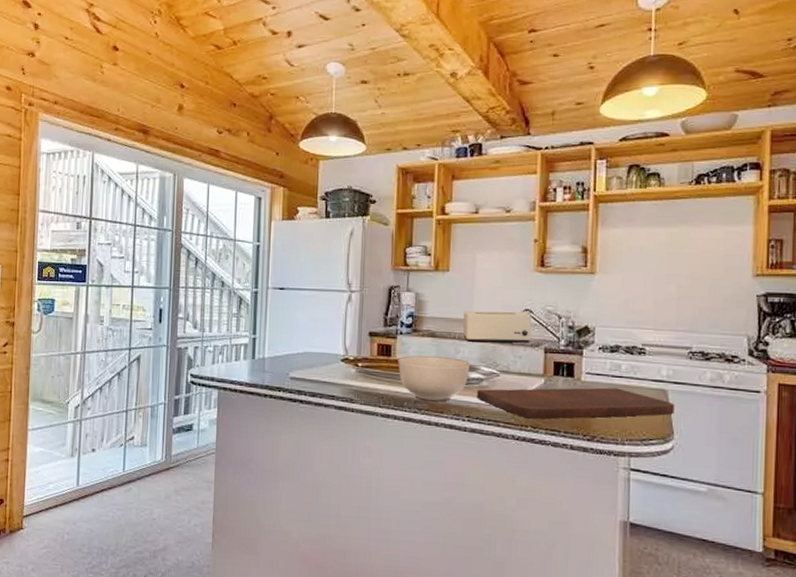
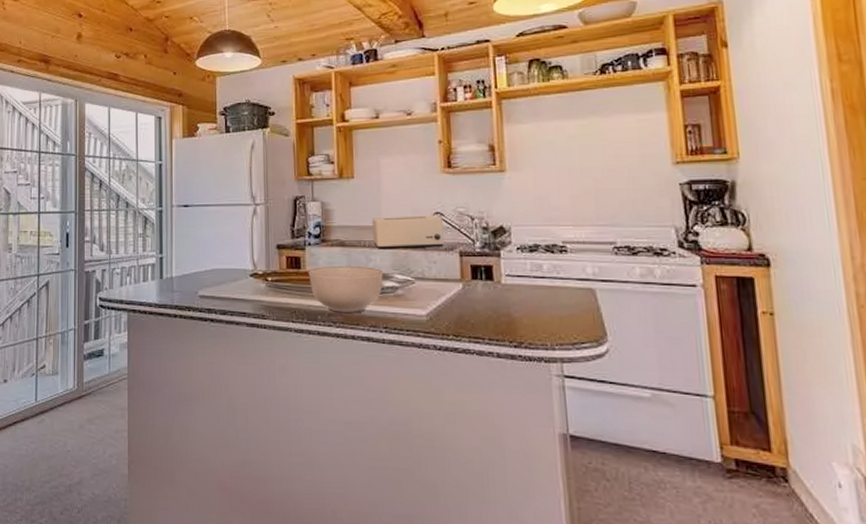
cutting board: present [477,387,675,419] -> none [392,289,605,327]

